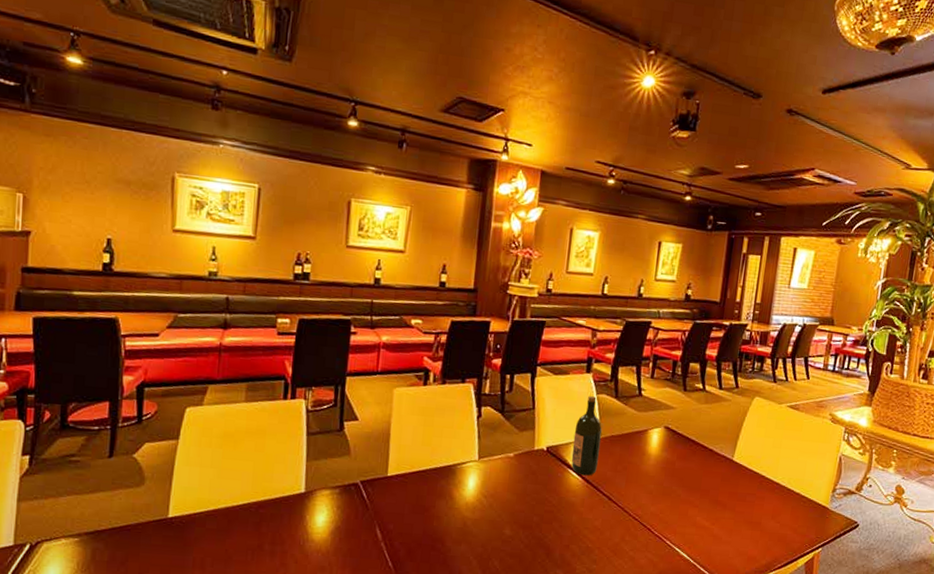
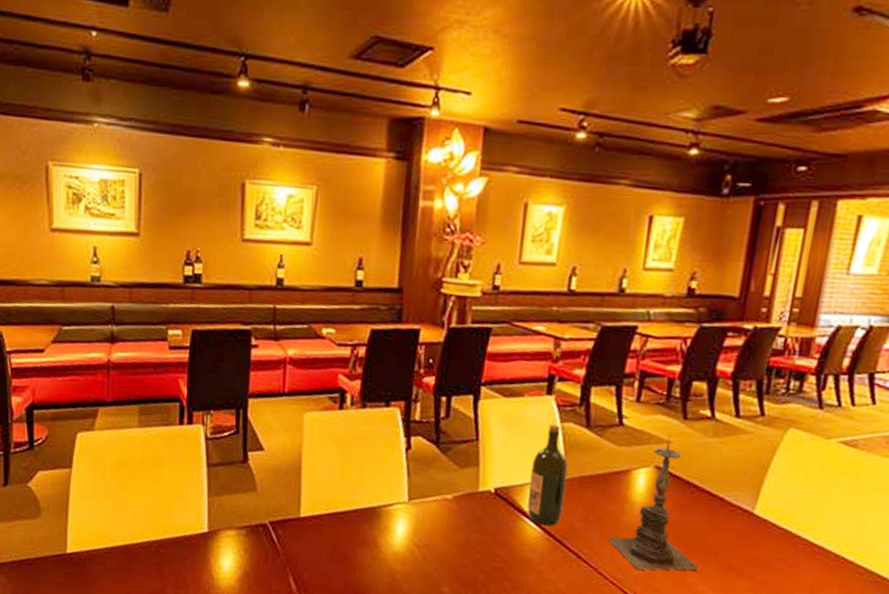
candle holder: none [631,402,697,507] -> present [607,433,699,571]

